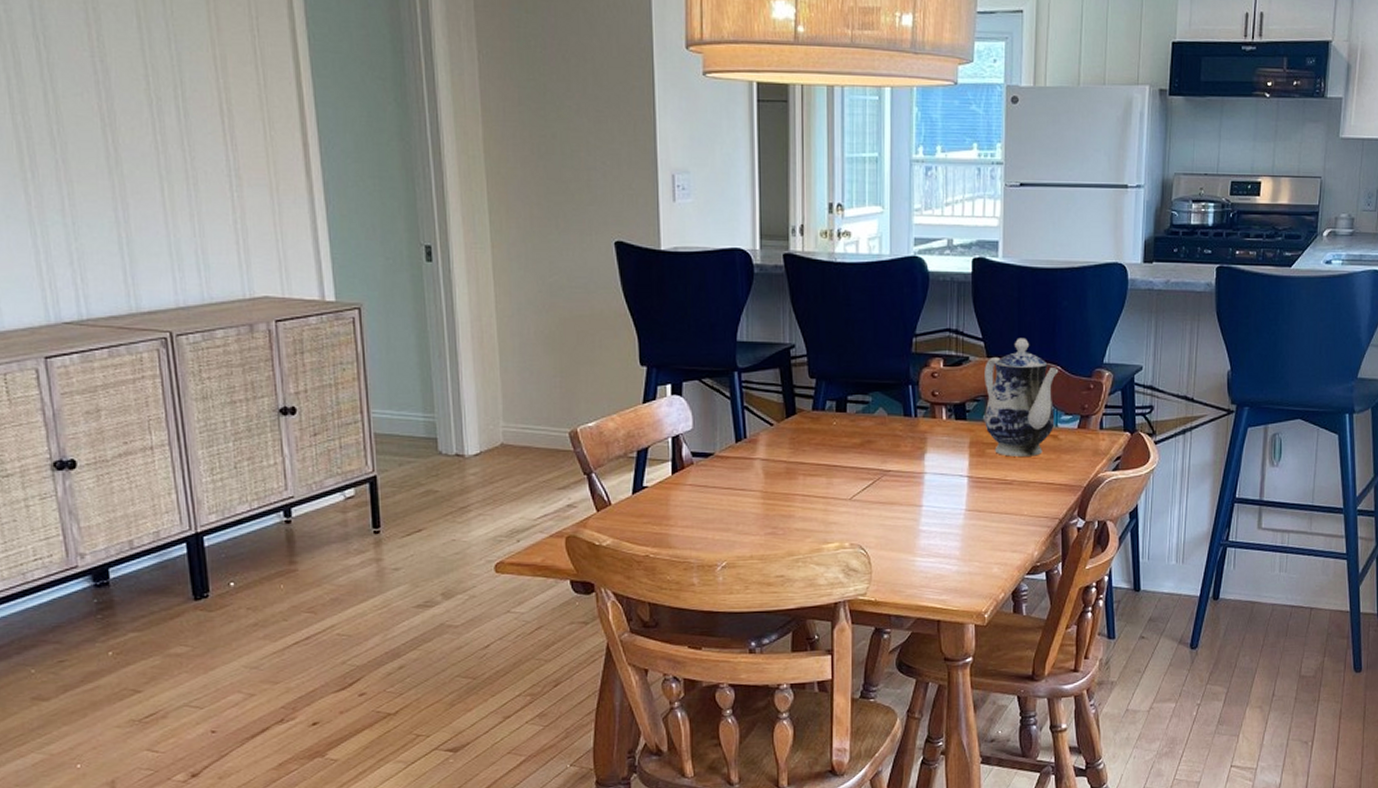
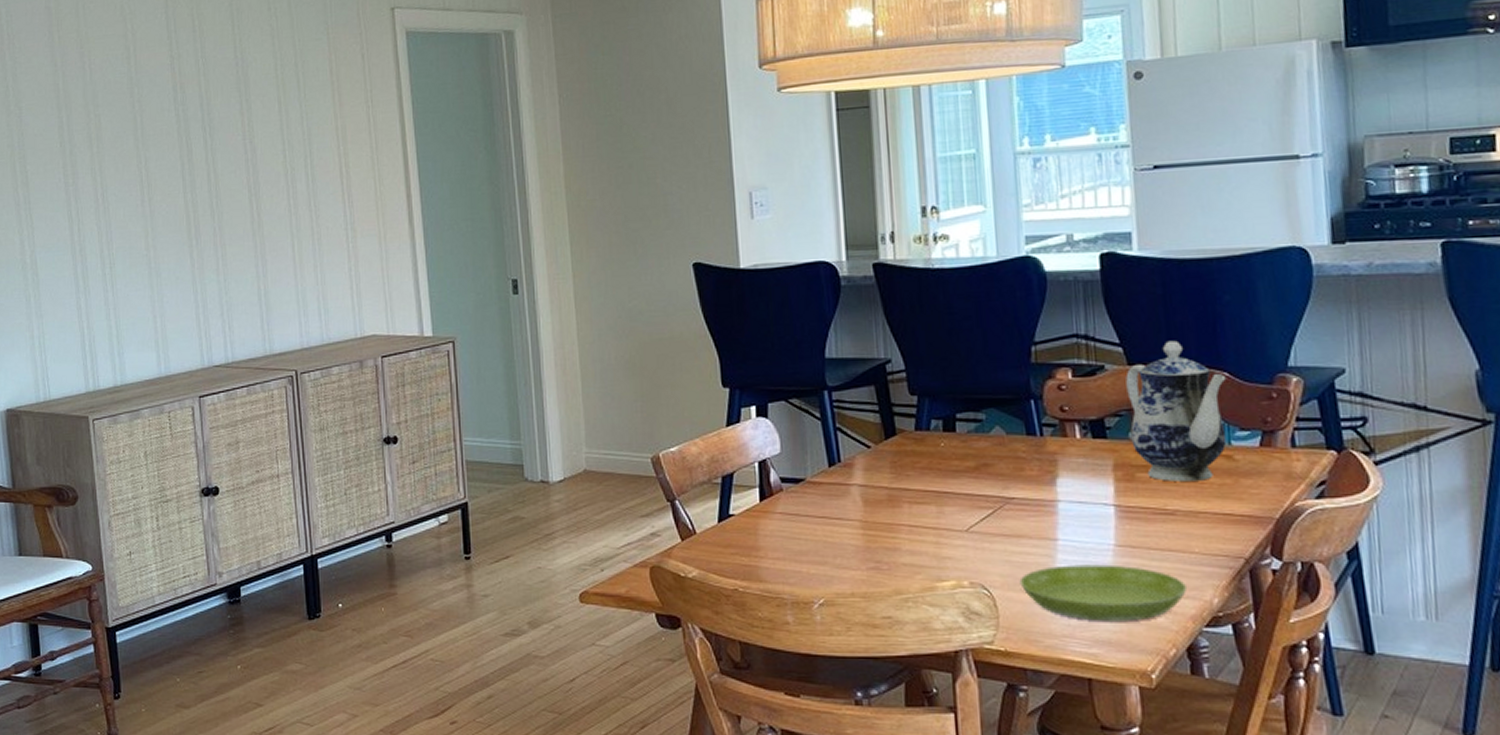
saucer: none [890,526,1017,573] -> present [1019,564,1188,621]

